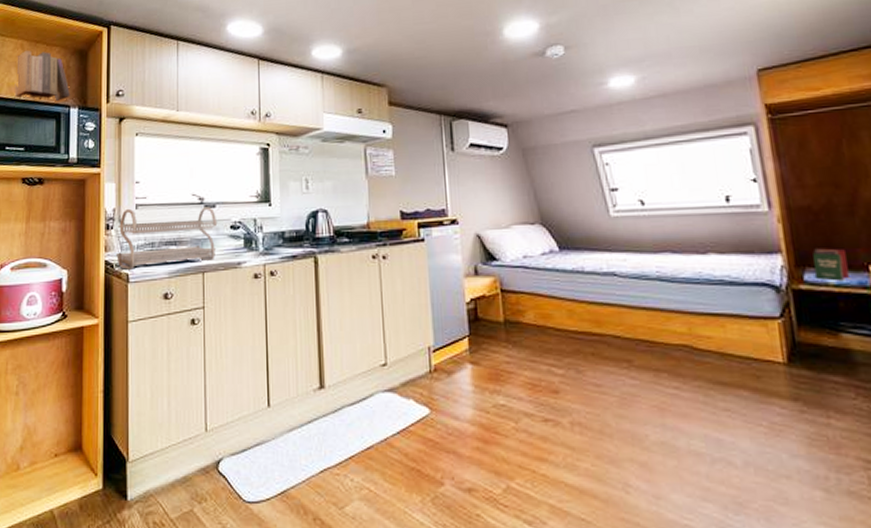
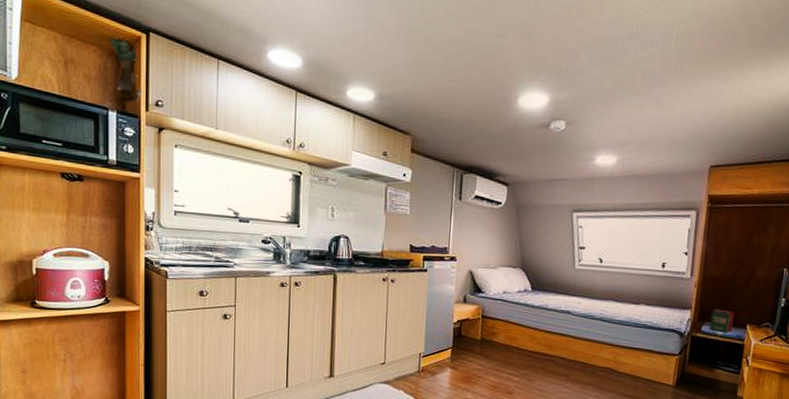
books: present [14,50,71,102] -> none [49,43,109,103]
vase: none [71,35,103,98] -> present [108,36,142,104]
dish rack: present [115,207,218,270] -> none [155,213,251,268]

